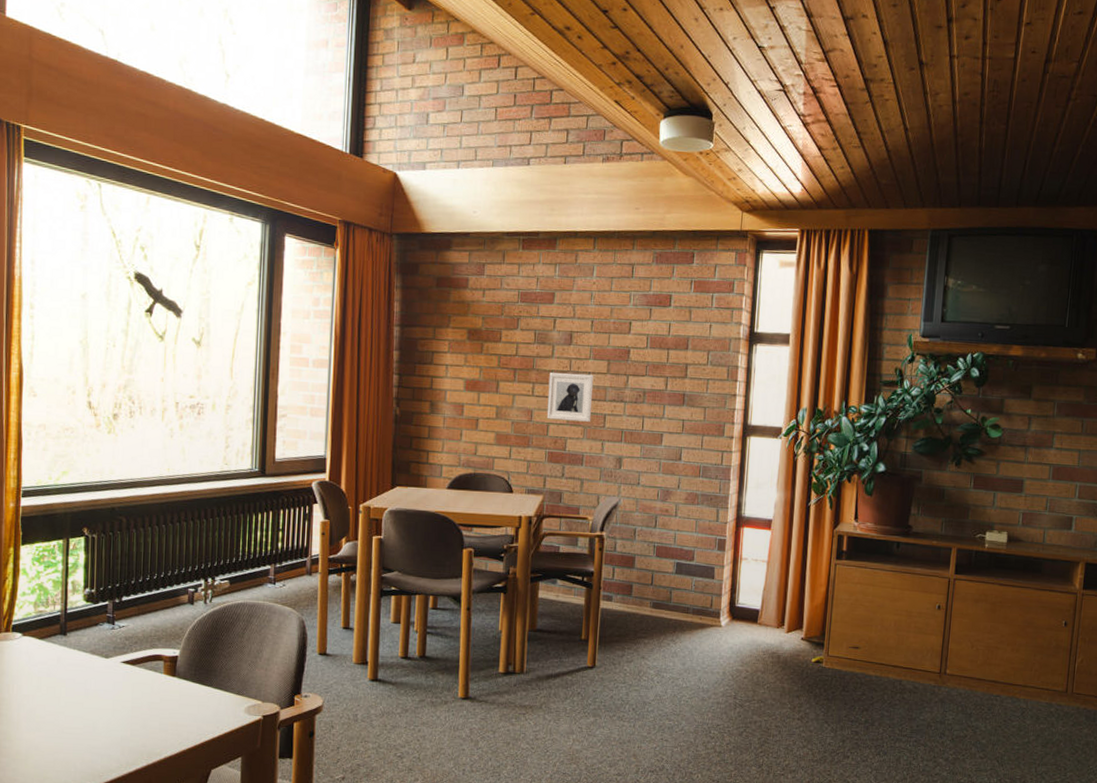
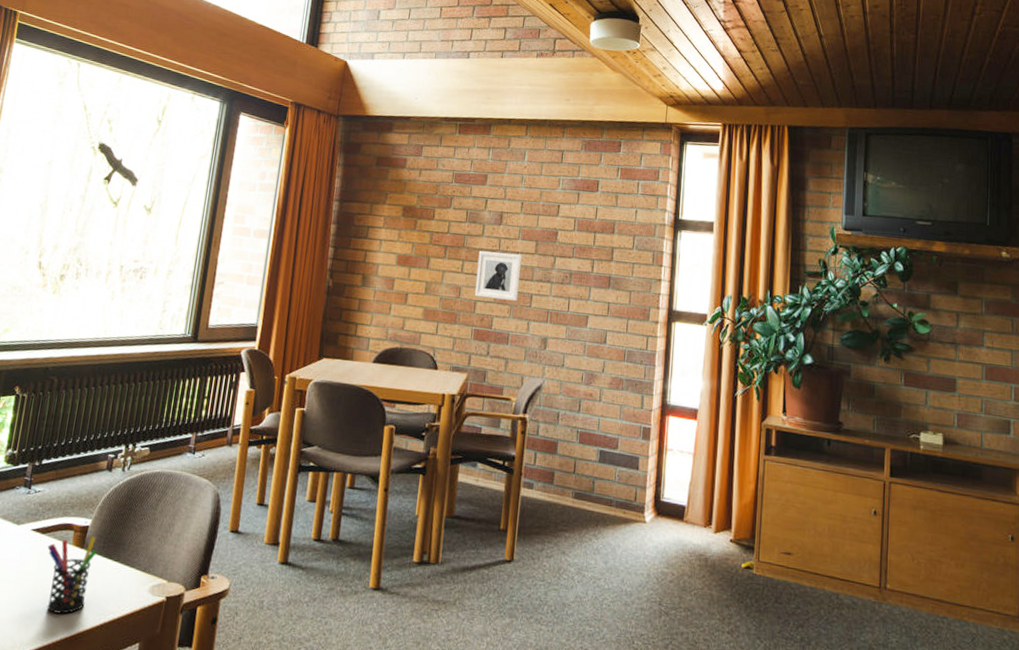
pen holder: none [139,665,189,736] -> present [47,536,97,614]

